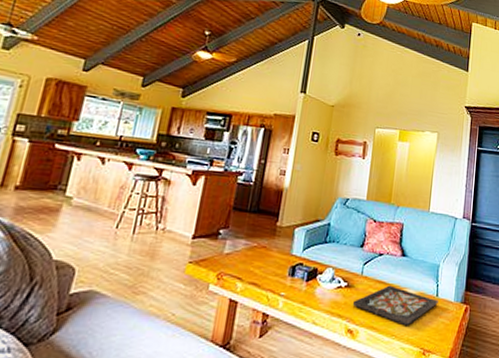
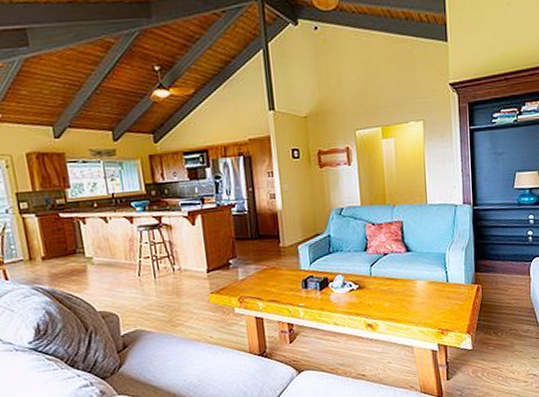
decorative tray: present [352,285,438,326] -> none [367,280,449,313]

